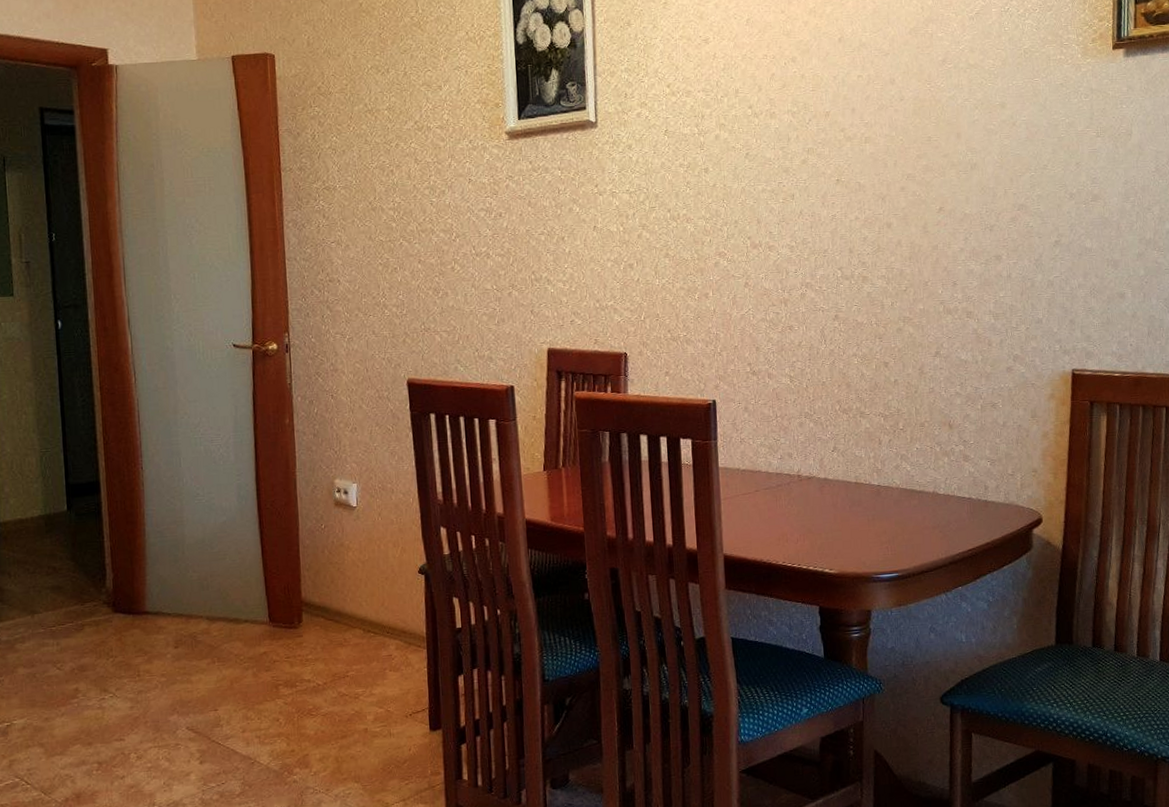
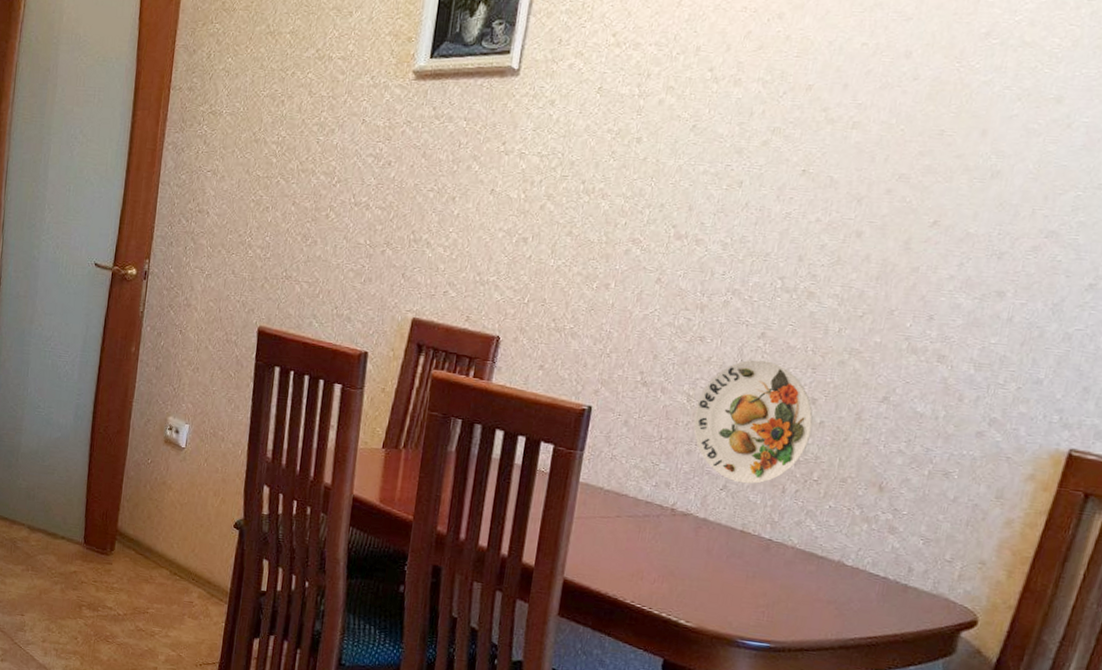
decorative plate: none [798,337,891,443] -> present [693,359,814,484]

